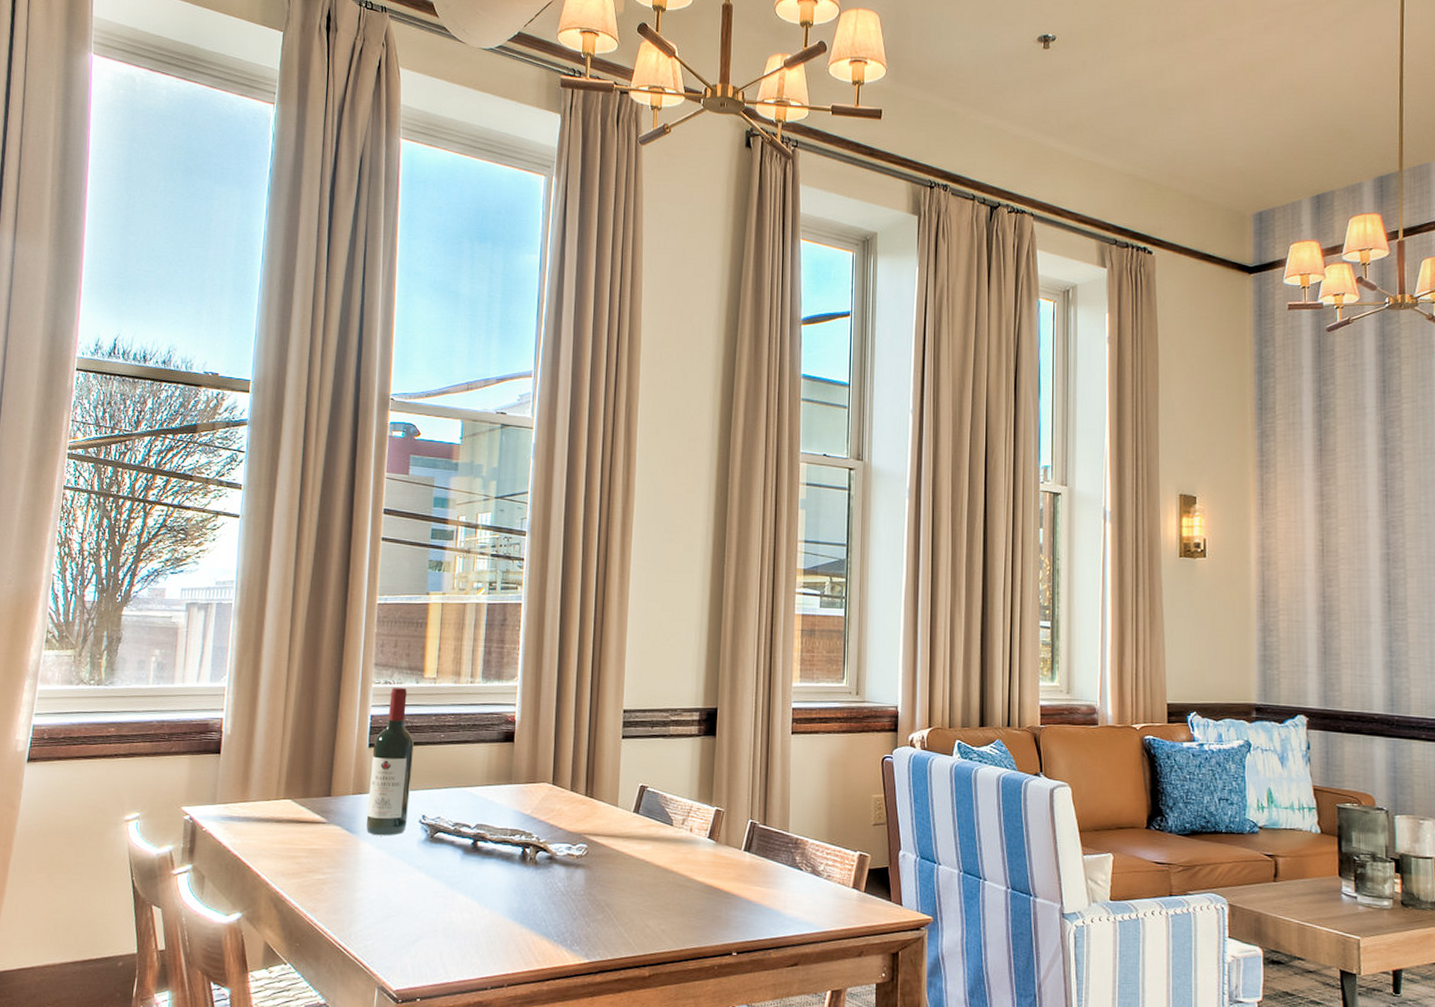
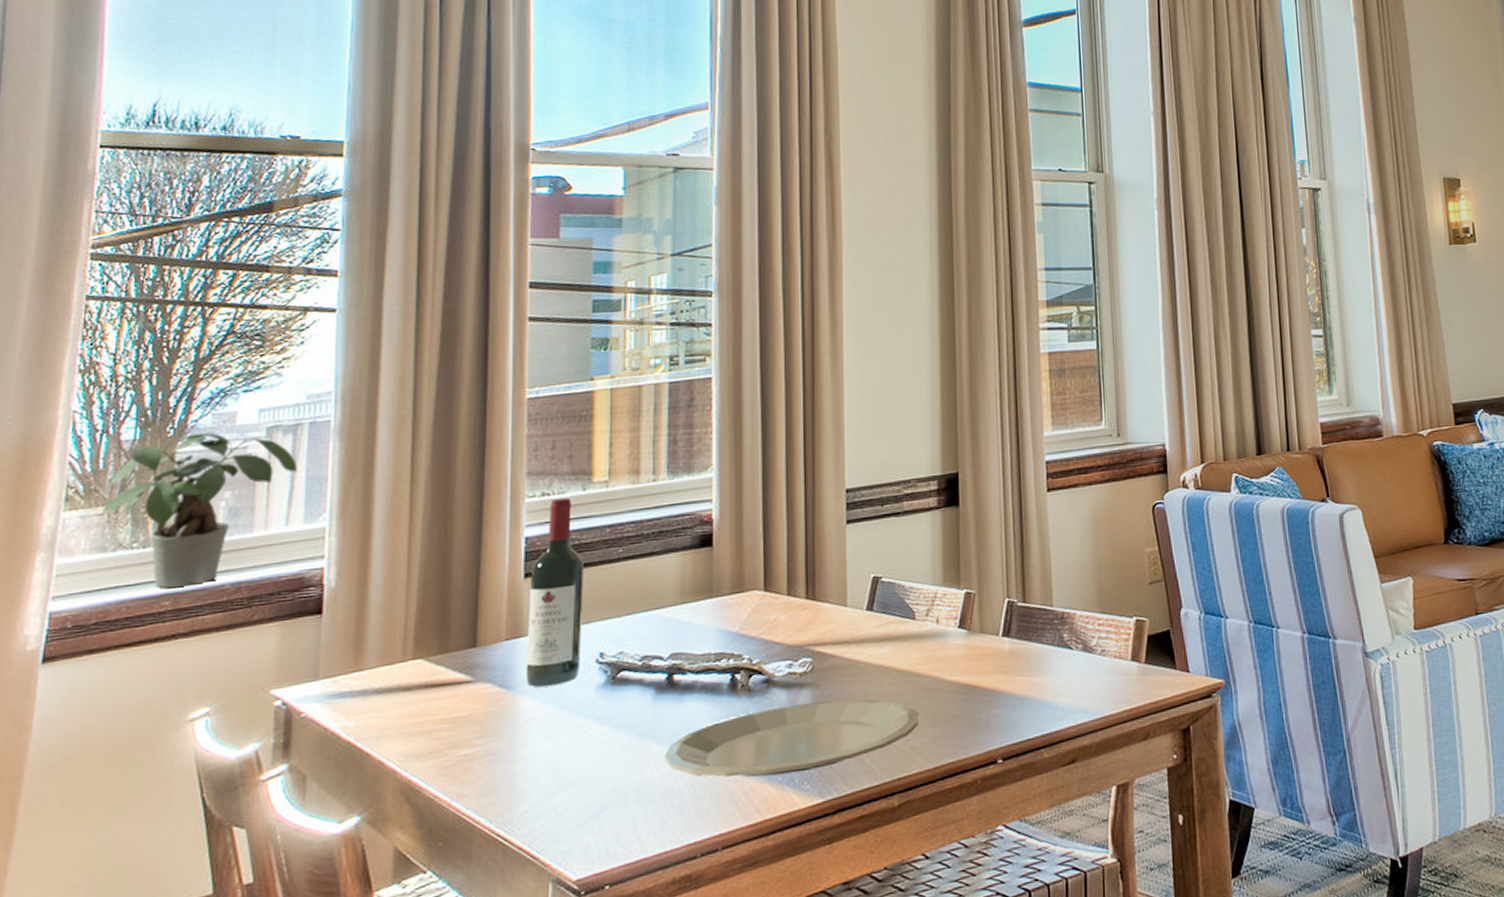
potted plant: none [69,602,207,720] -> present [100,433,298,589]
plate: none [466,880,670,936] -> present [663,699,919,778]

